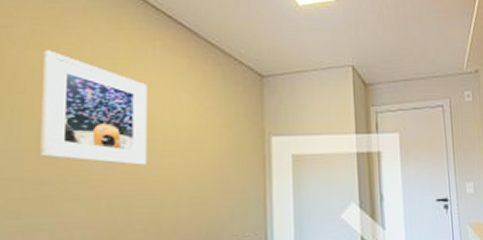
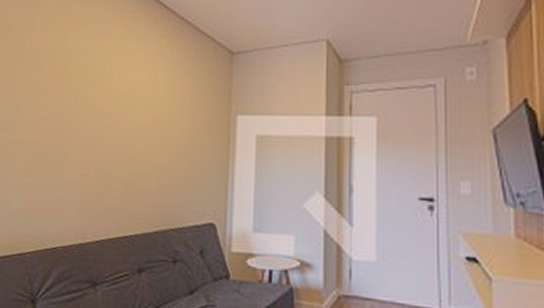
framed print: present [40,50,147,166] -> none [49,33,131,138]

